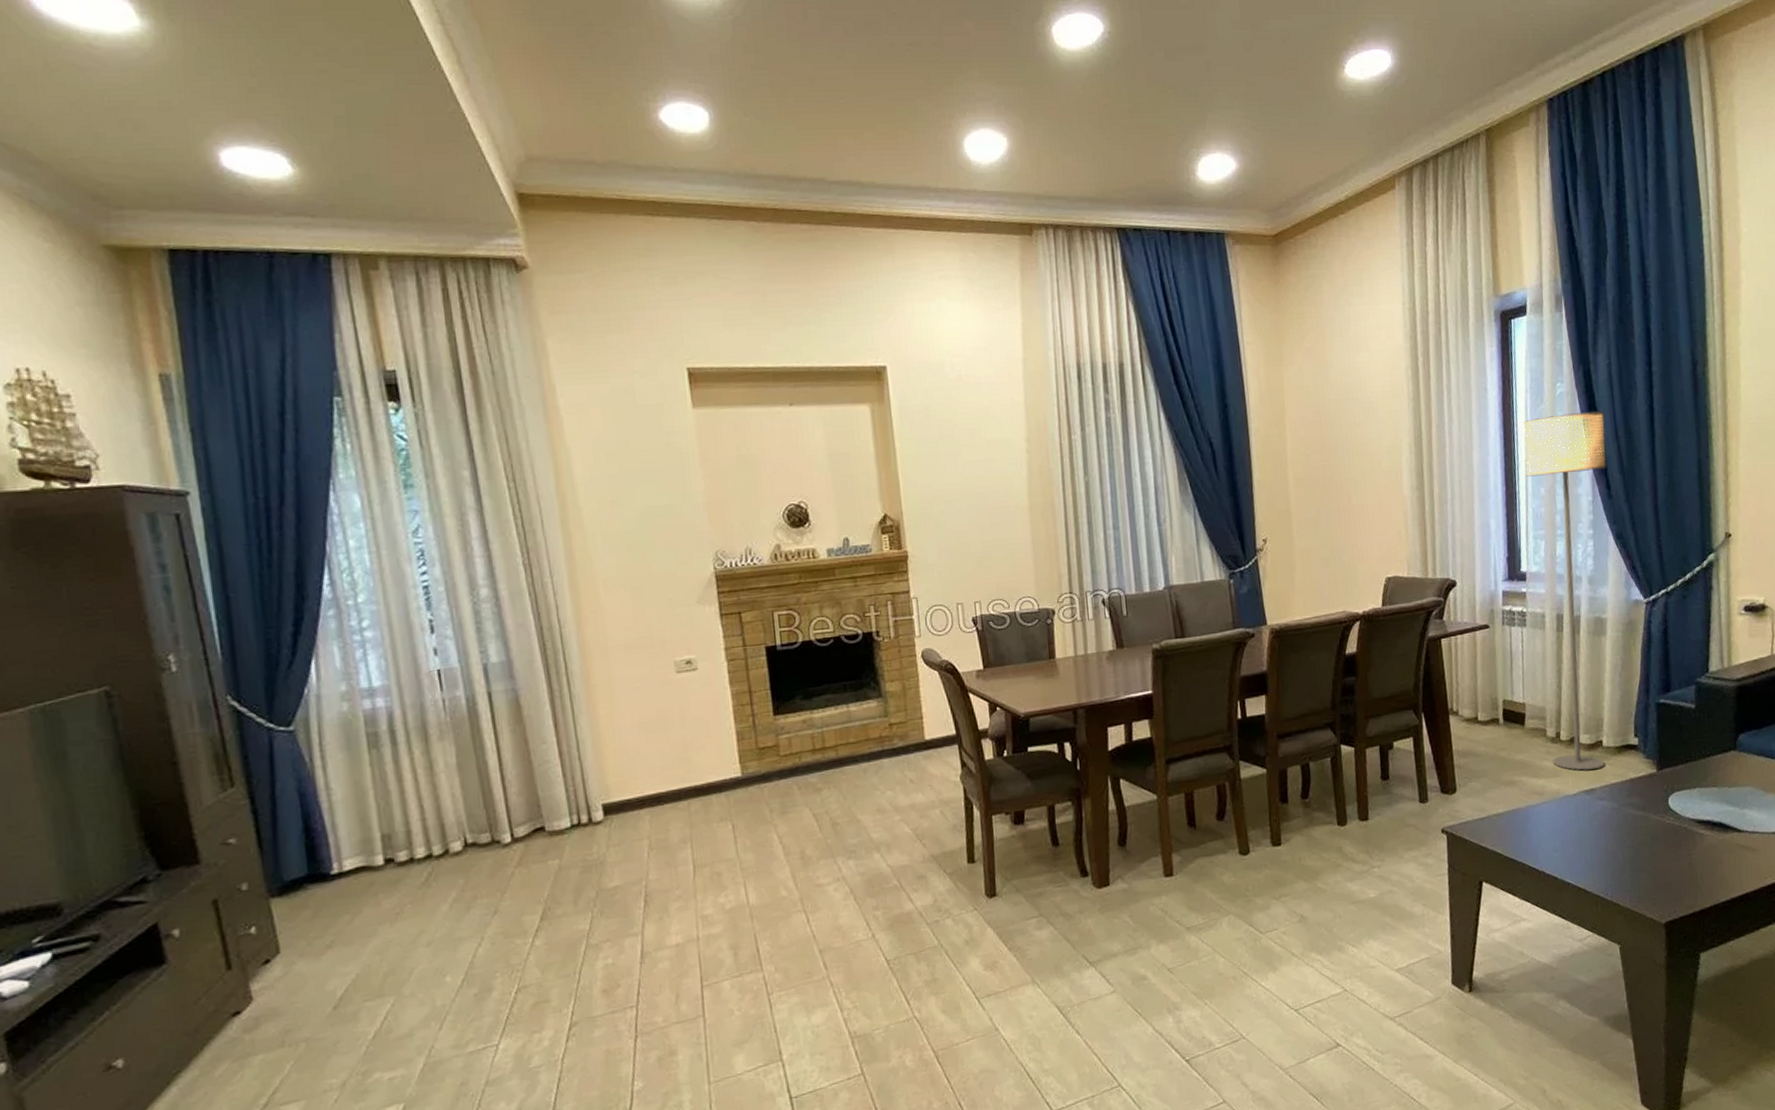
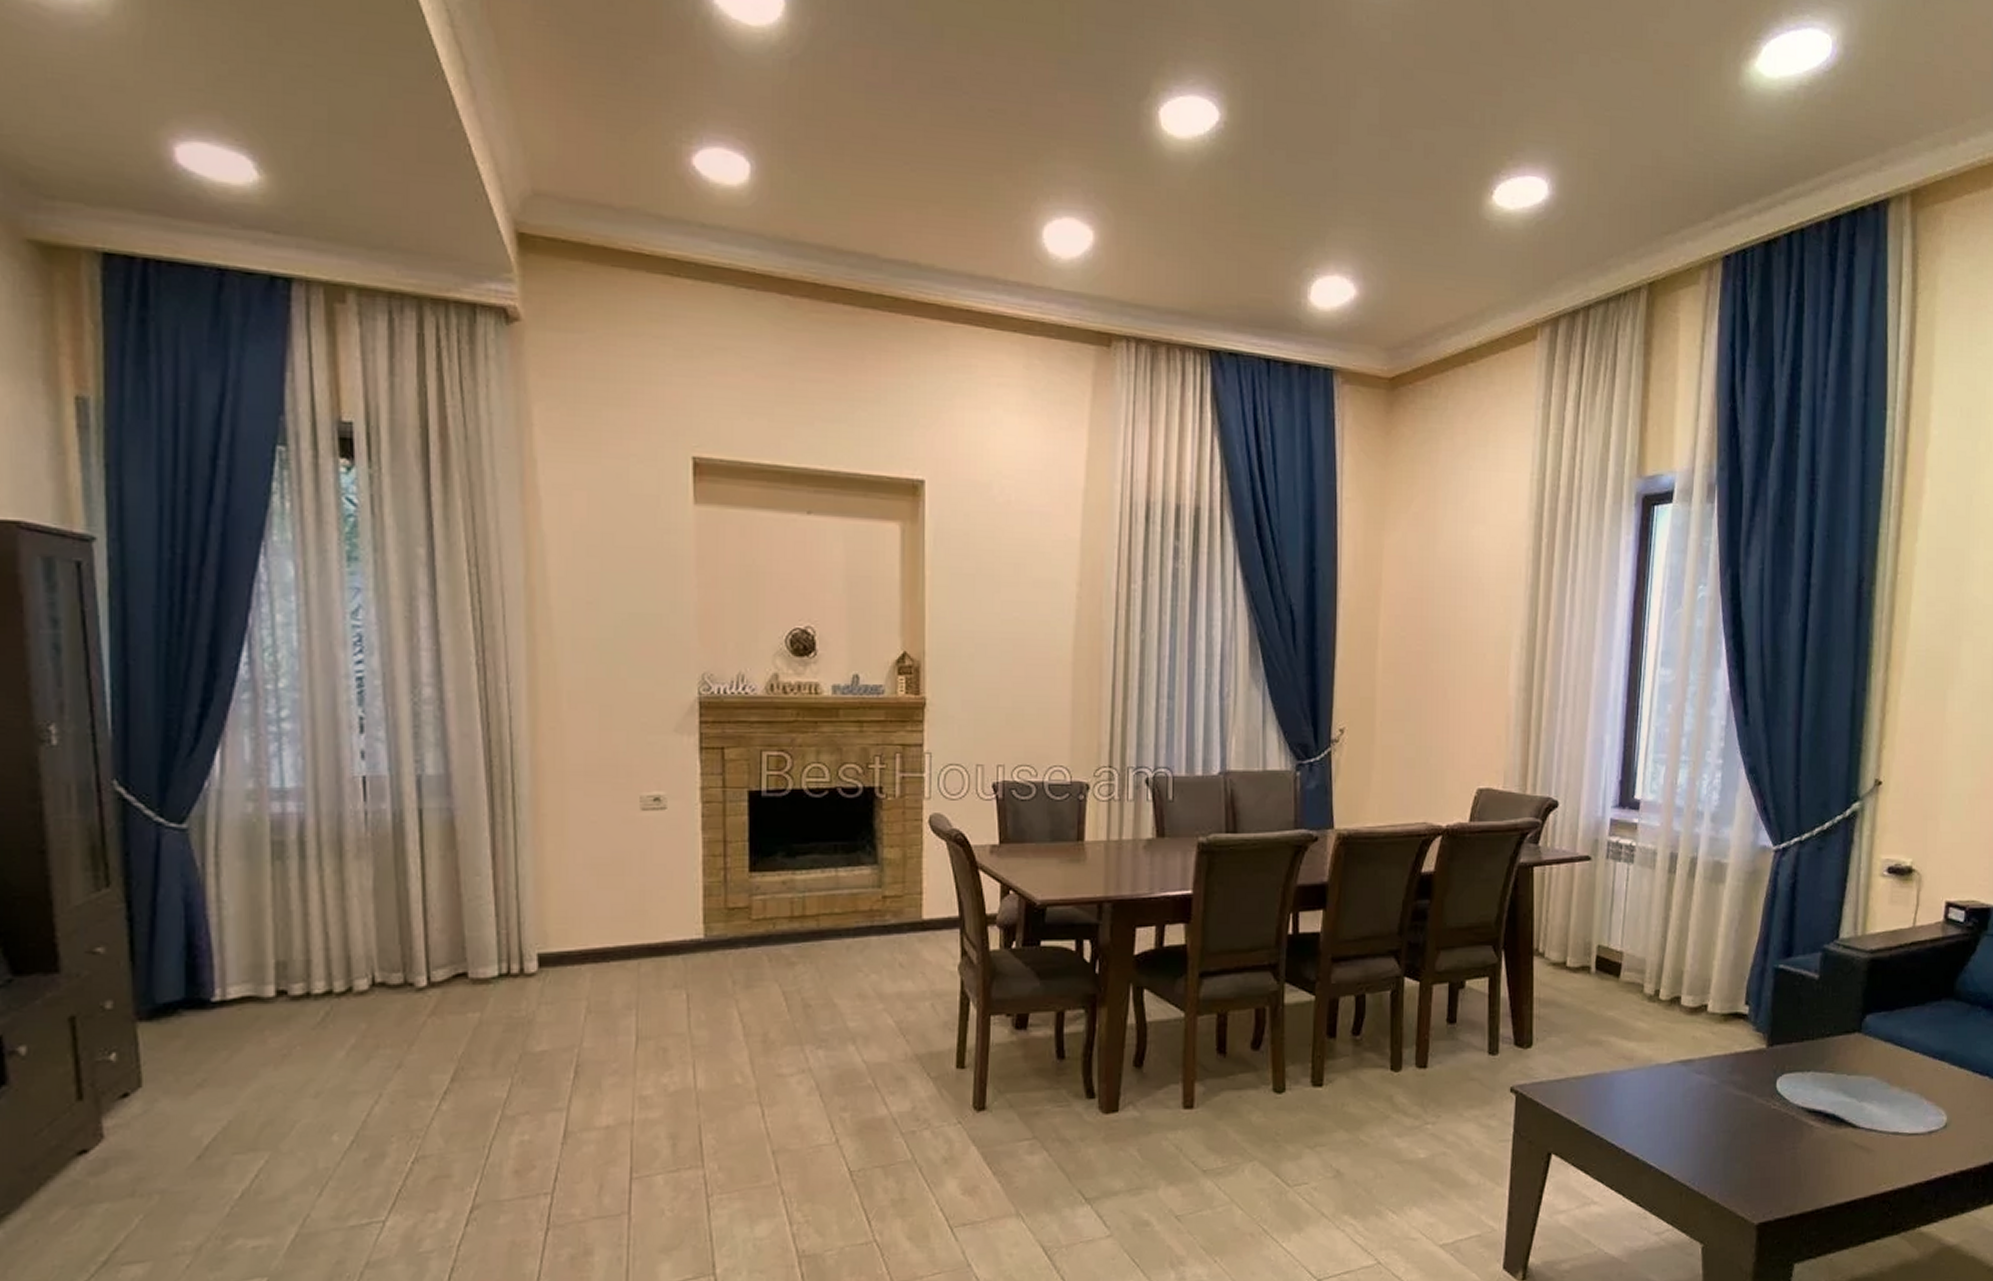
floor lamp: present [1523,411,1607,771] -> none [1647,622,1751,1037]

